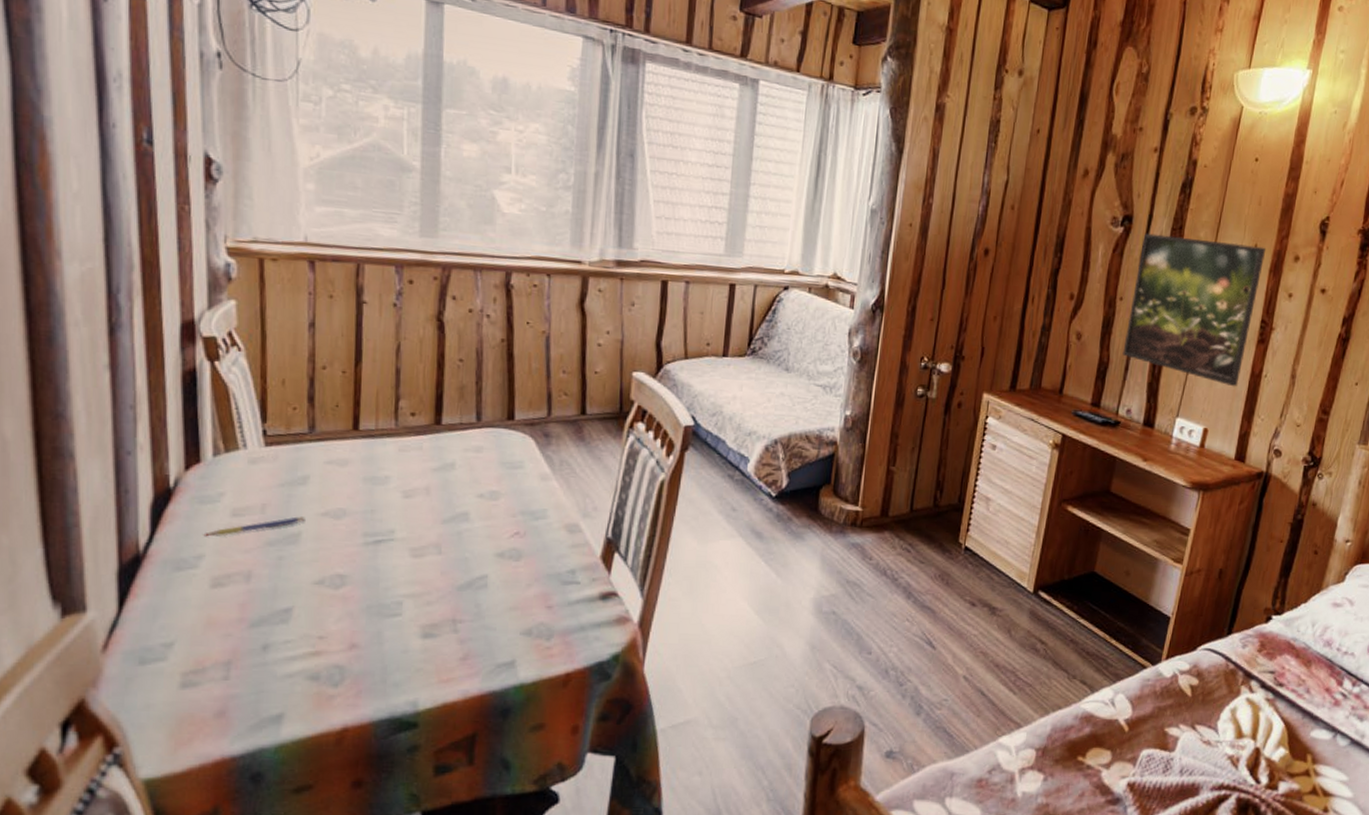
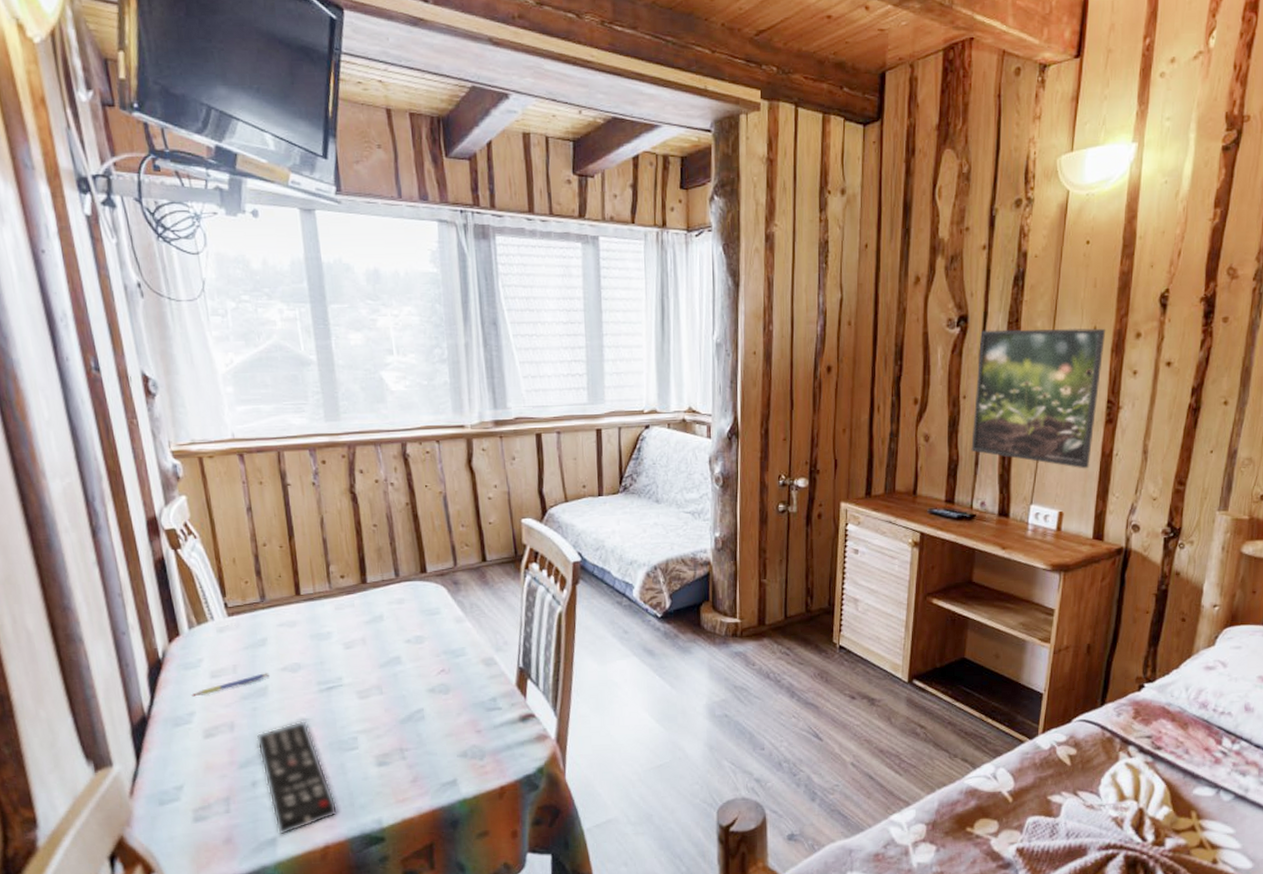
remote control: none [277,577,366,712] -> present [256,721,338,835]

